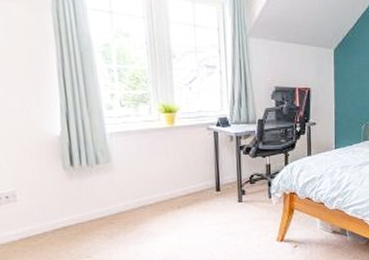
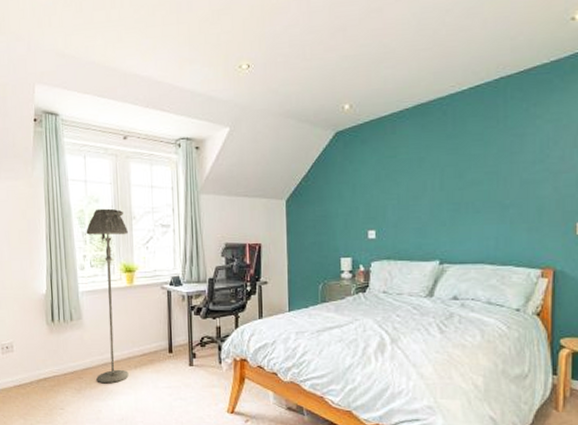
floor lamp: none [113,44,171,227] -> present [86,208,129,384]

